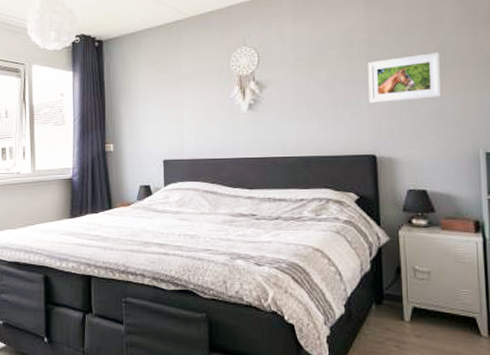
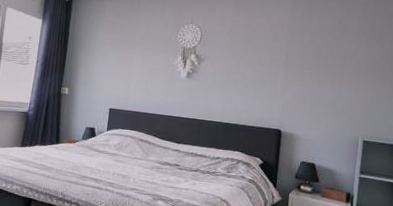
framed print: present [368,52,442,104] -> none [282,54,342,92]

